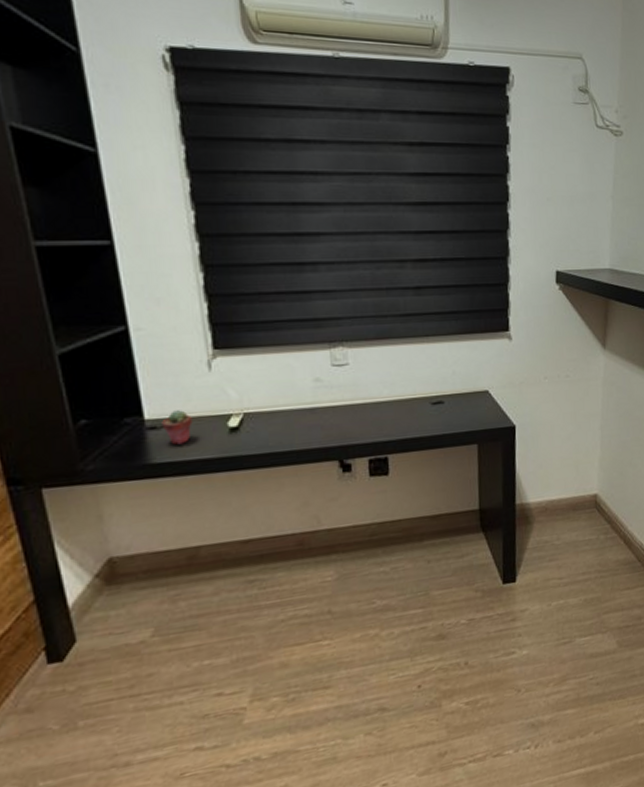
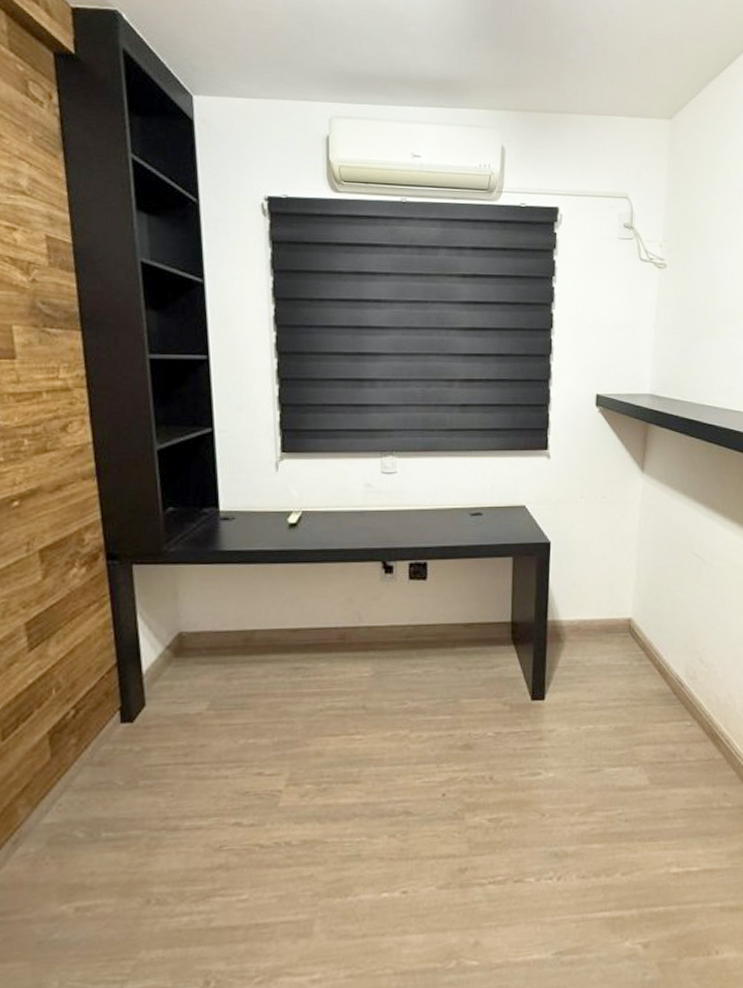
potted succulent: present [161,410,193,445] -> none [233,504,259,535]

